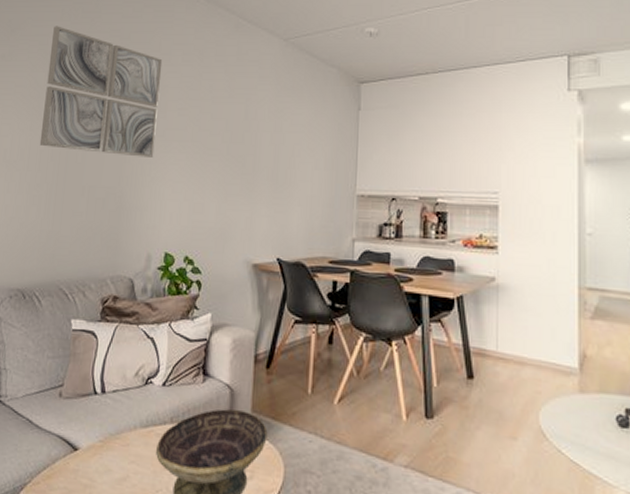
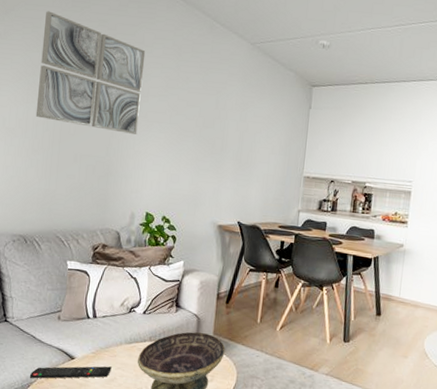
remote control: none [23,459,124,479] -> present [29,366,112,379]

